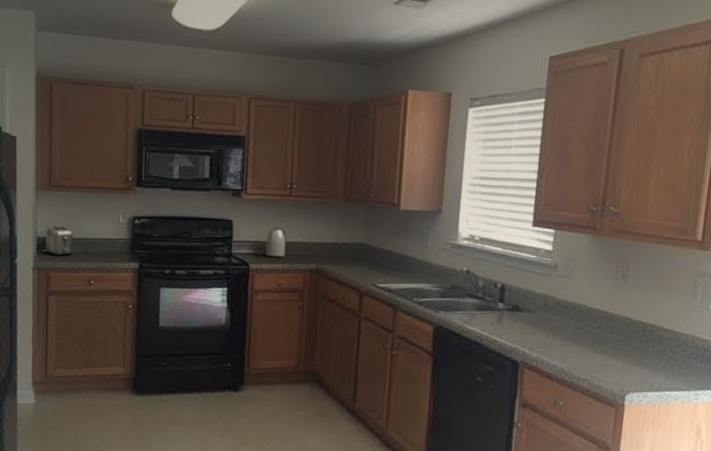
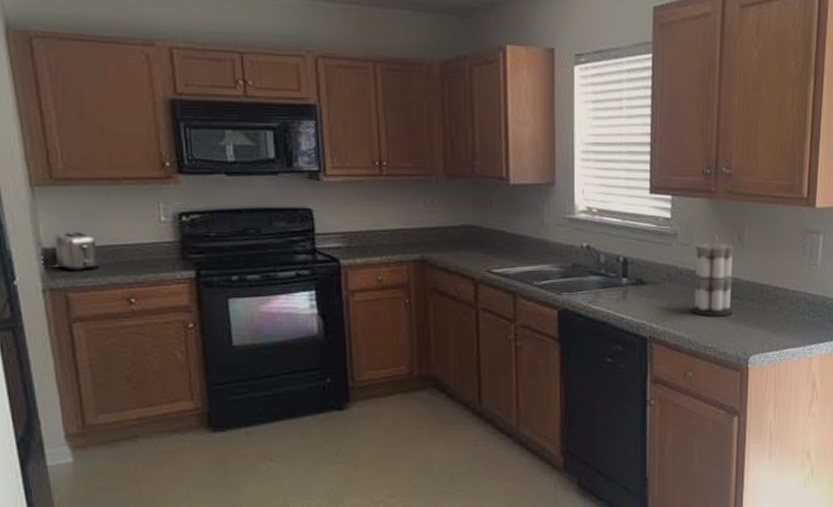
kettle: present [265,227,287,259] -> none [358,214,382,251]
spice rack: none [566,269,617,352] -> present [691,234,734,318]

